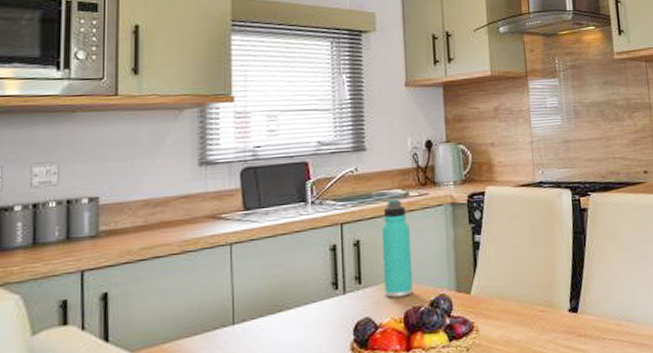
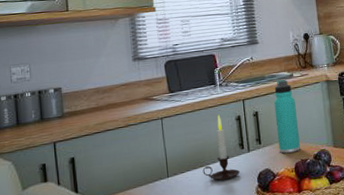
candle: none [281,242,331,332] -> present [202,114,240,181]

